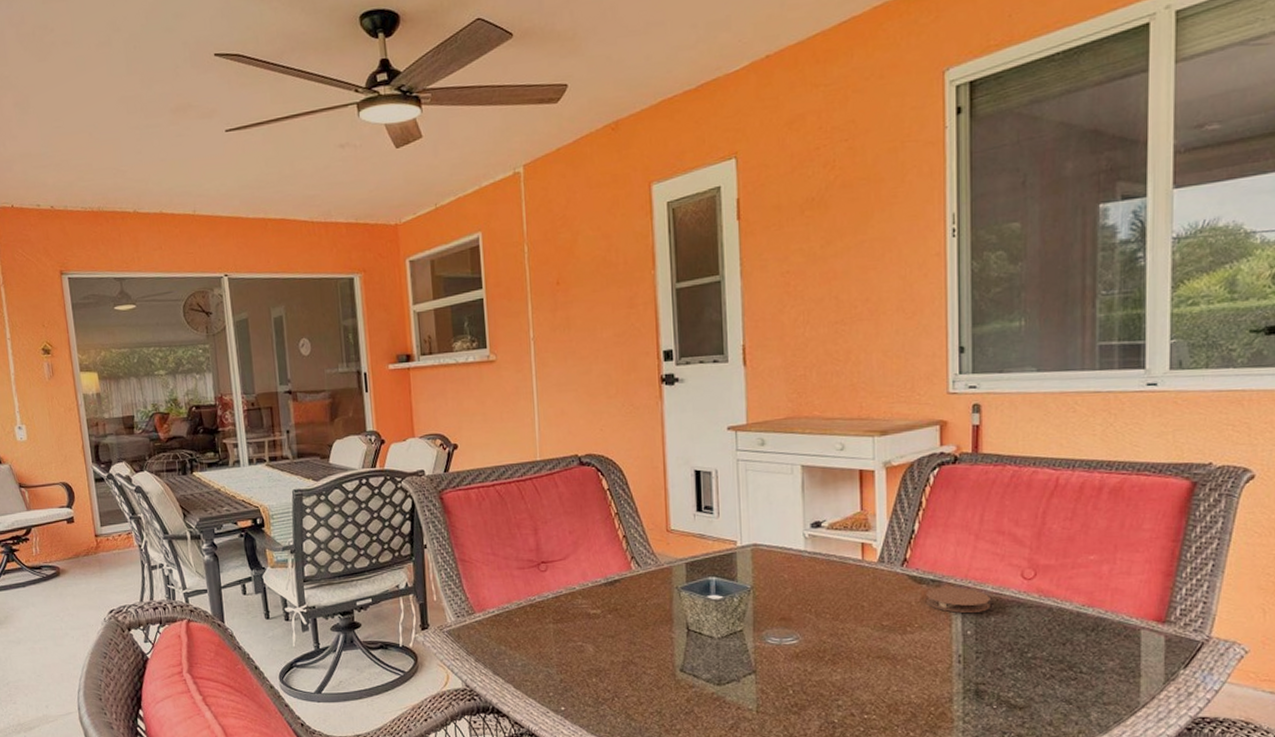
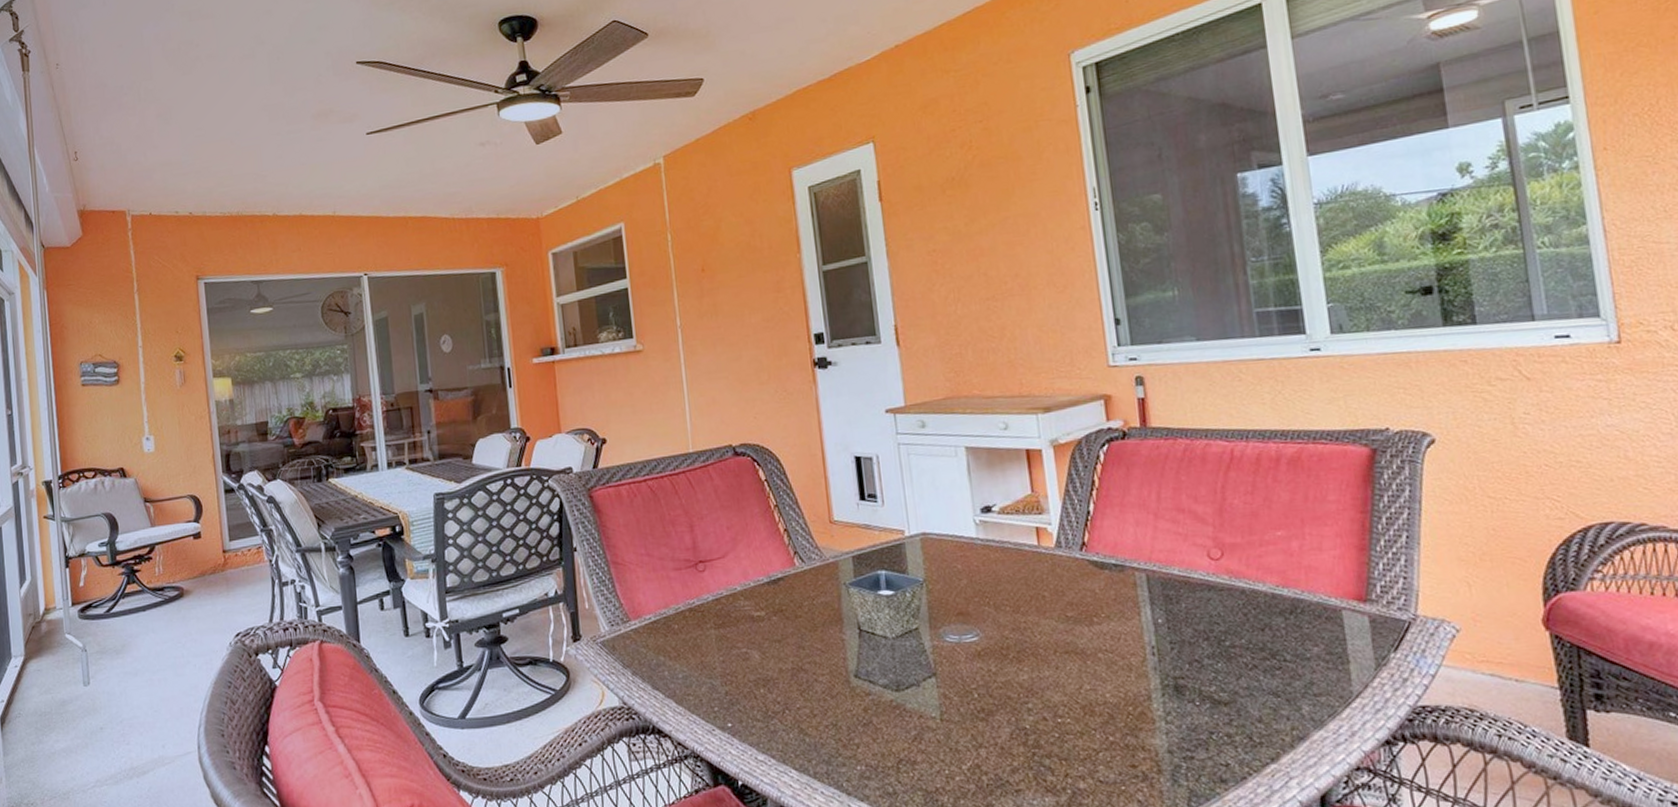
coaster: present [927,587,990,613] -> none [1110,571,1179,600]

